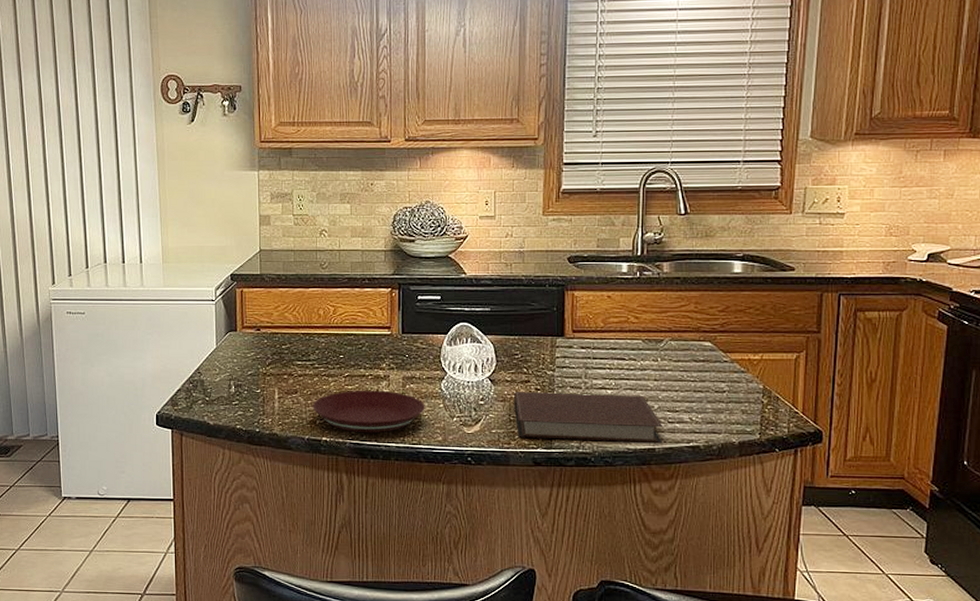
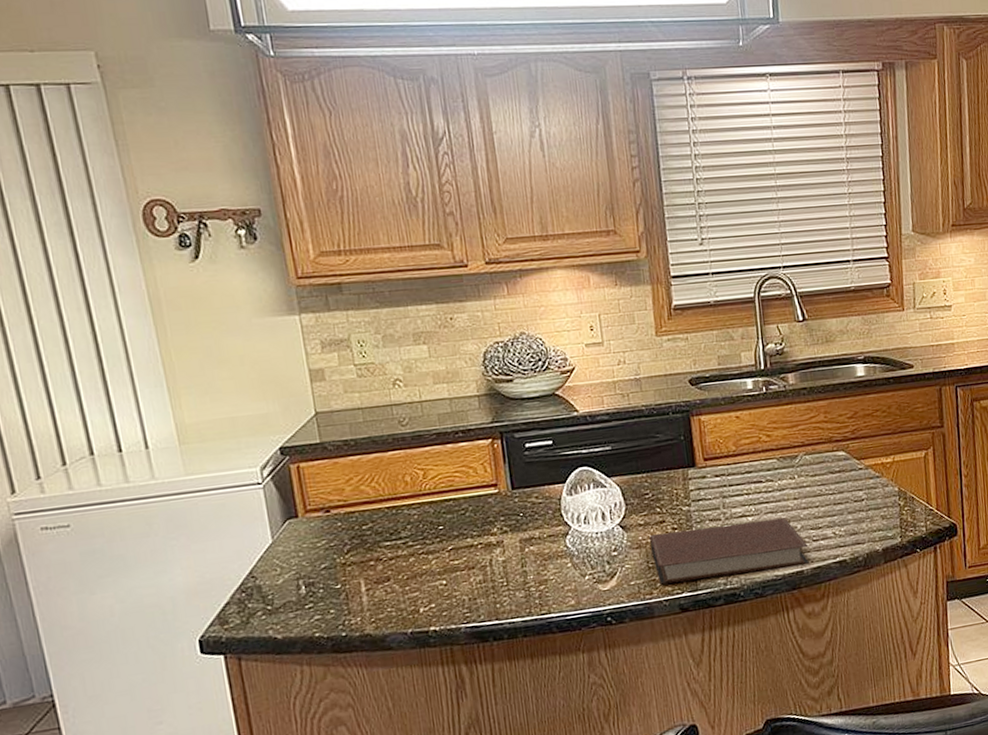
plate: present [312,390,425,433] -> none [411,558,551,615]

